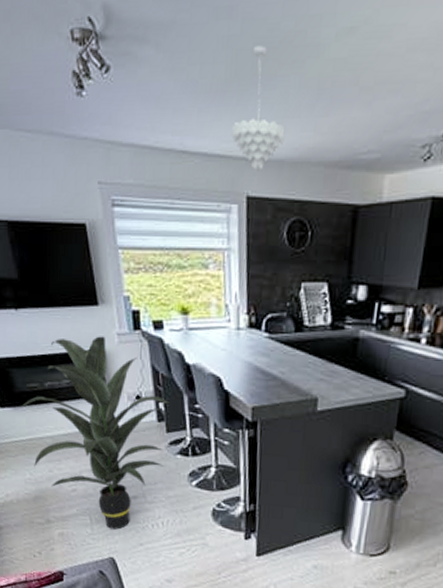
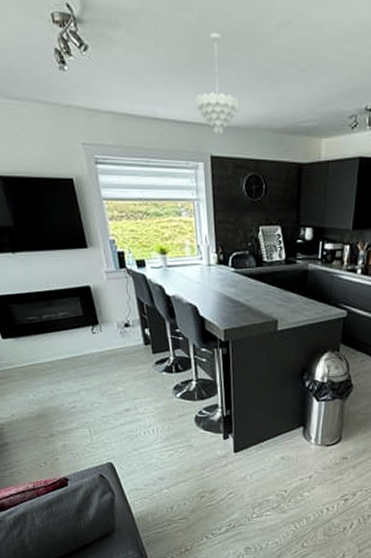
indoor plant: present [20,336,168,530] -> none [21,274,153,439]

